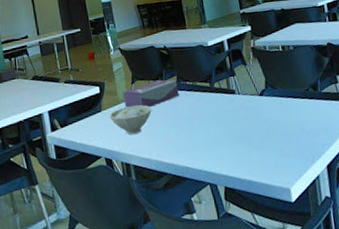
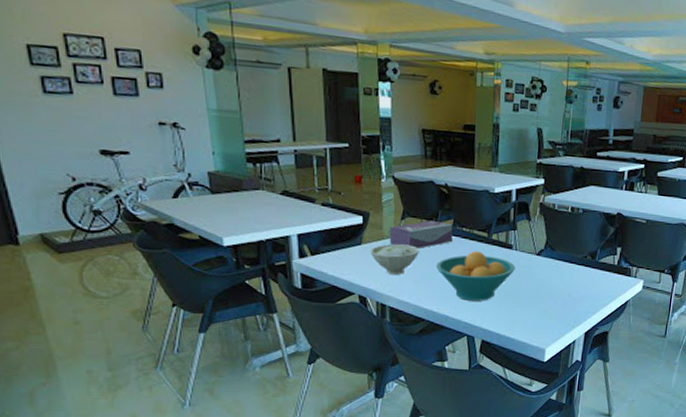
fruit bowl: none [169,100,242,150] -> present [436,251,515,301]

